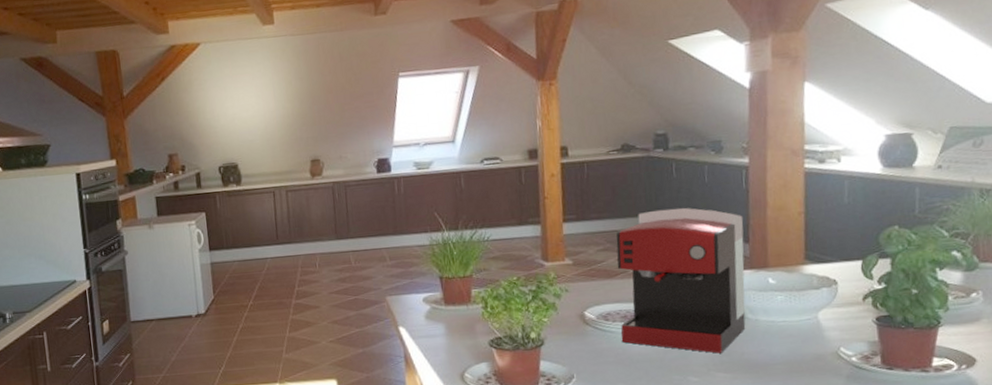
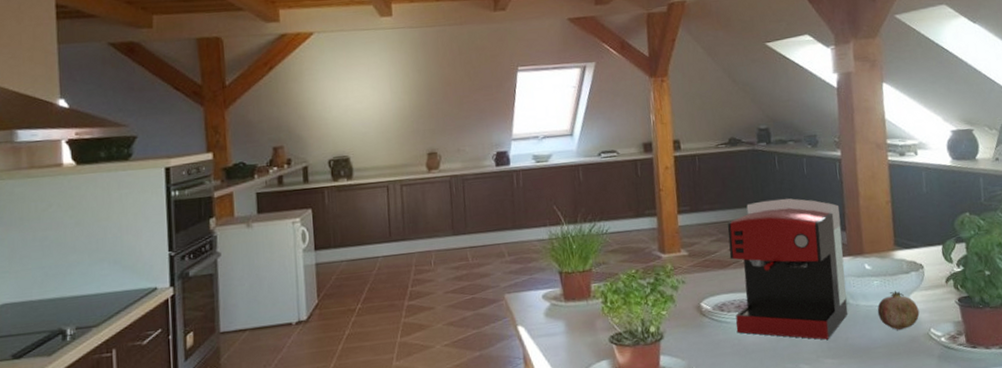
fruit: none [779,306,829,347] -> present [877,290,920,330]

